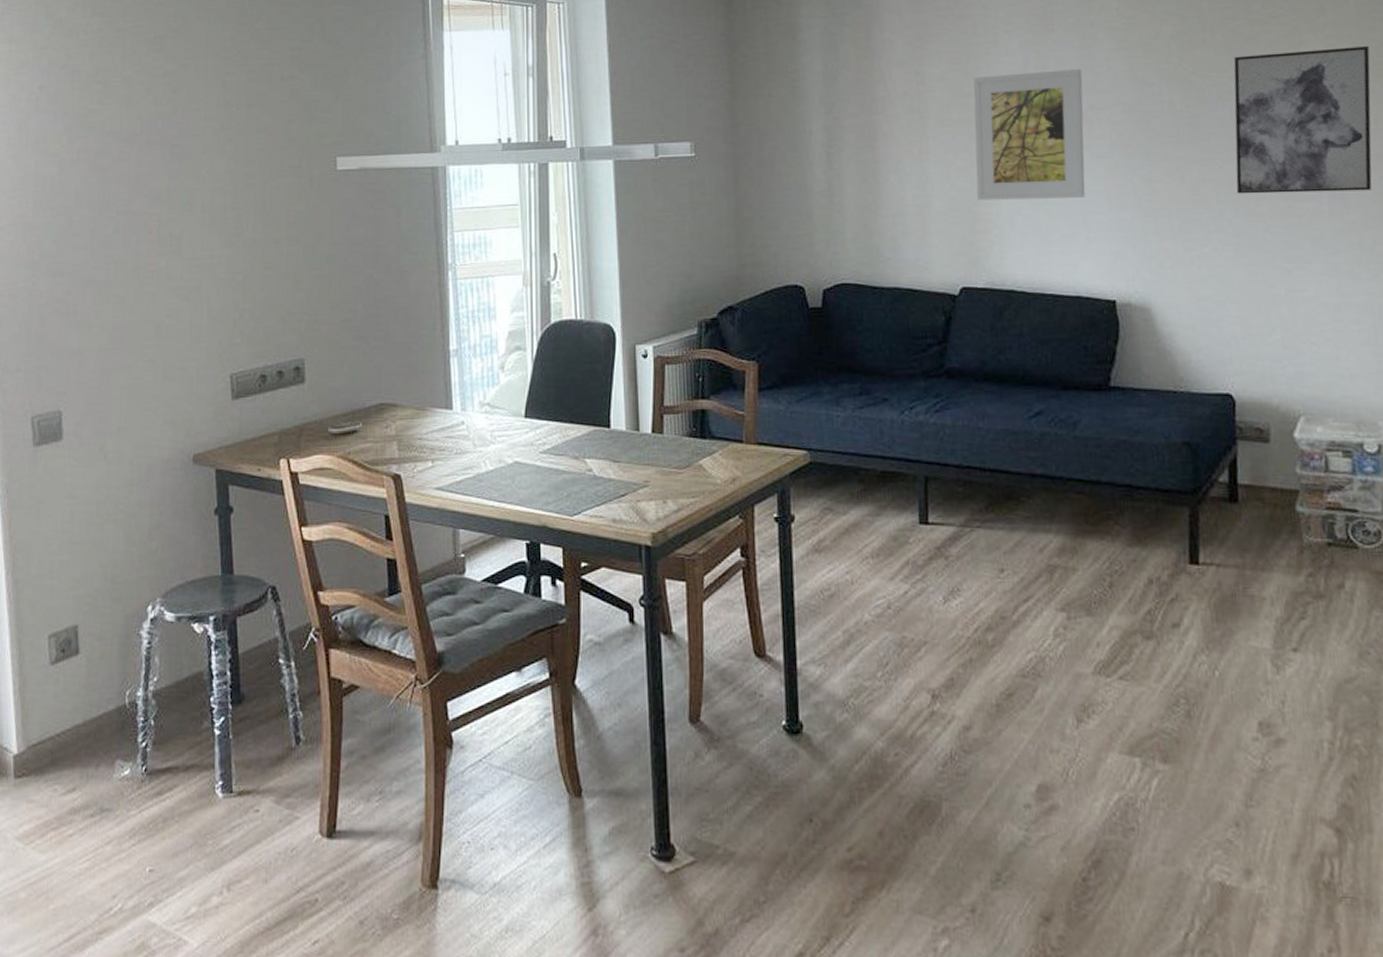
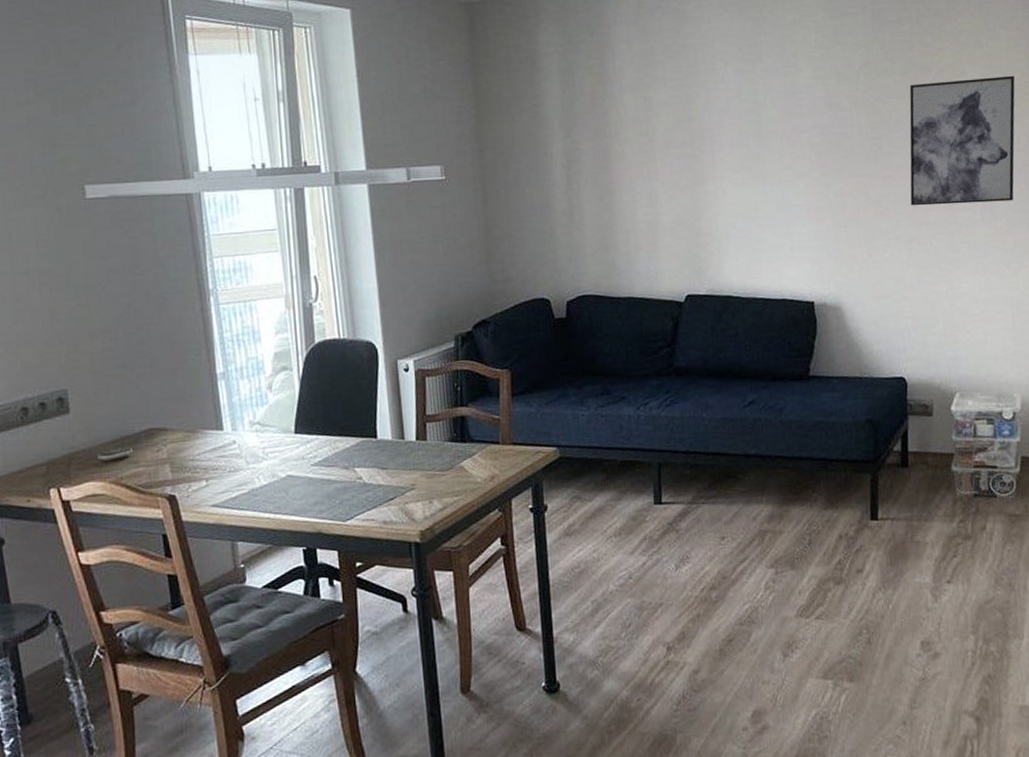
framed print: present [973,69,1085,201] -> none [694,95,789,216]

